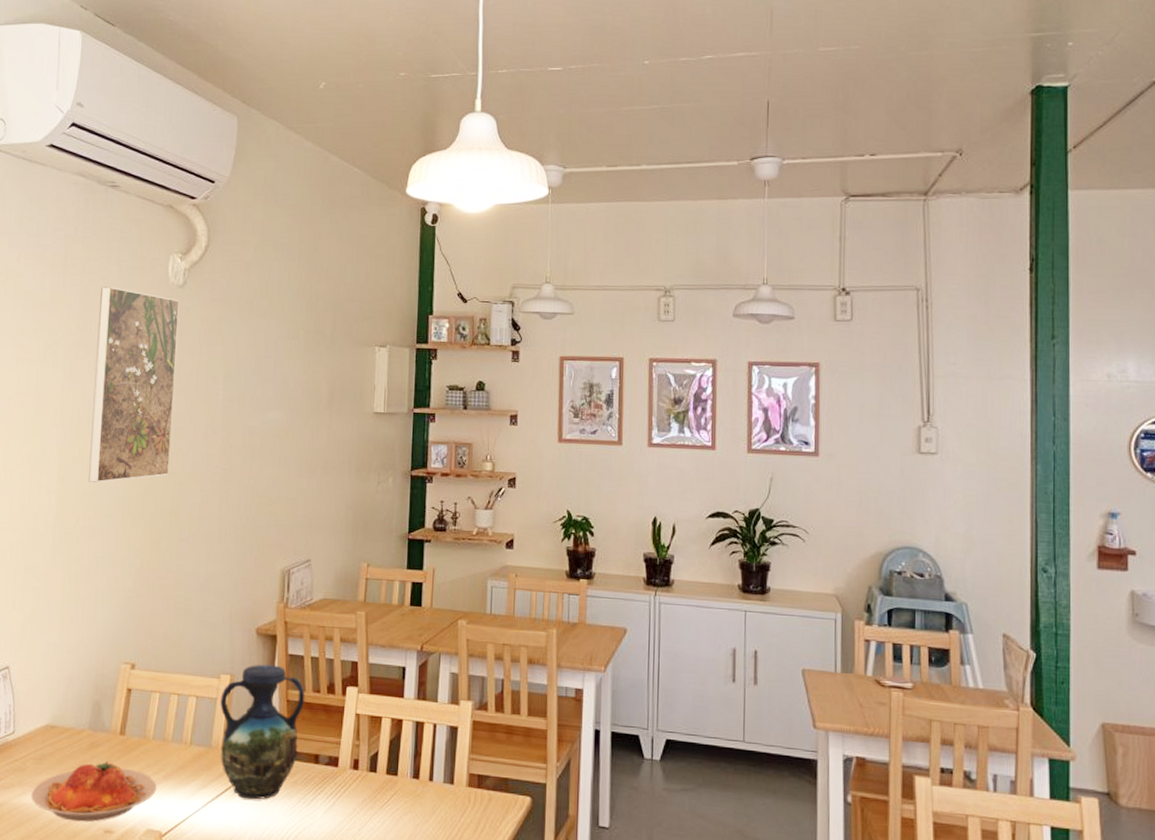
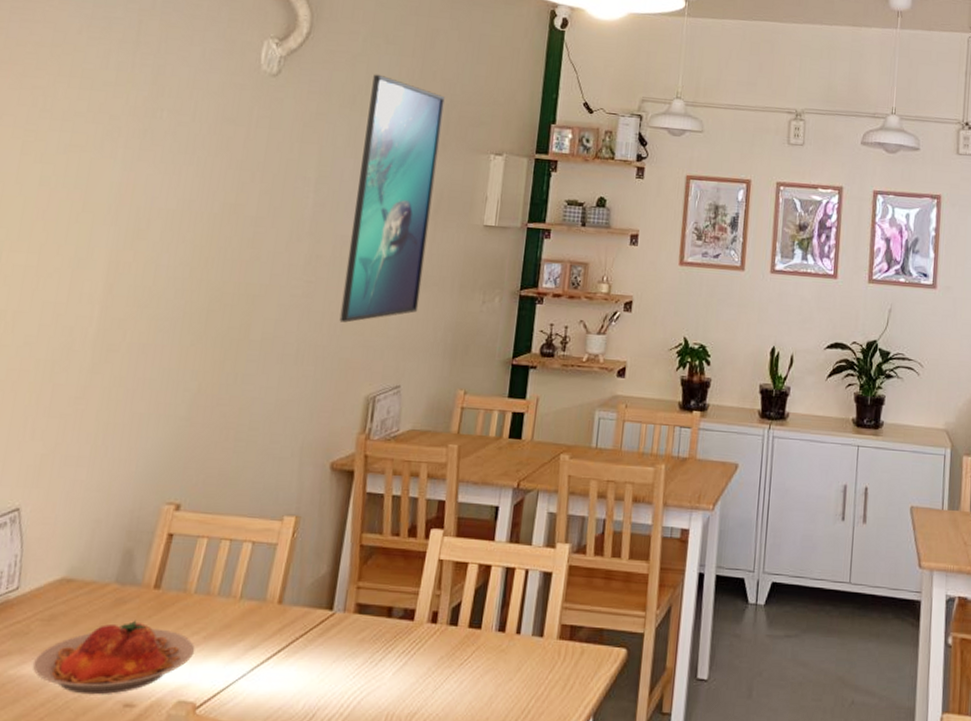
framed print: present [89,286,179,483] -> none [142,69,271,293]
vase: present [220,664,305,800] -> none [276,504,383,662]
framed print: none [253,279,330,505] -> present [339,74,445,323]

